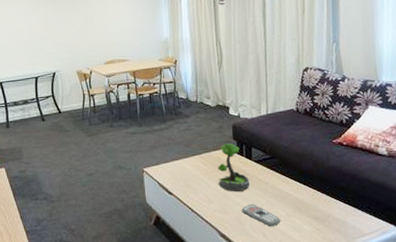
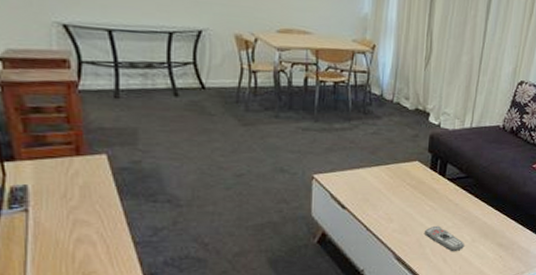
plant: present [217,143,250,192] -> none [403,156,439,211]

